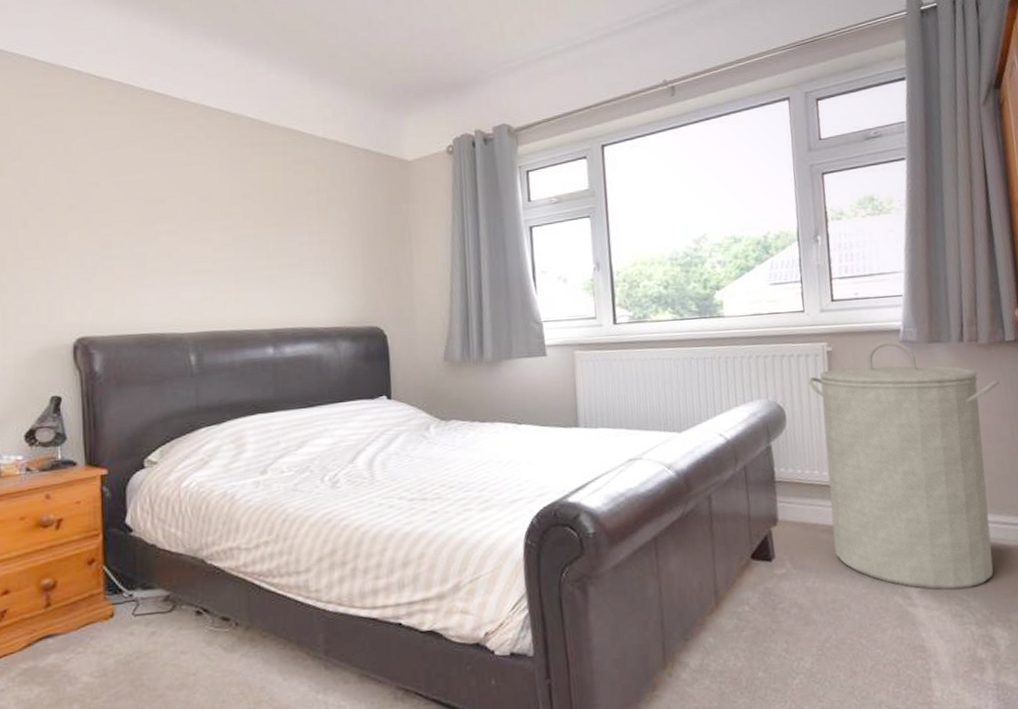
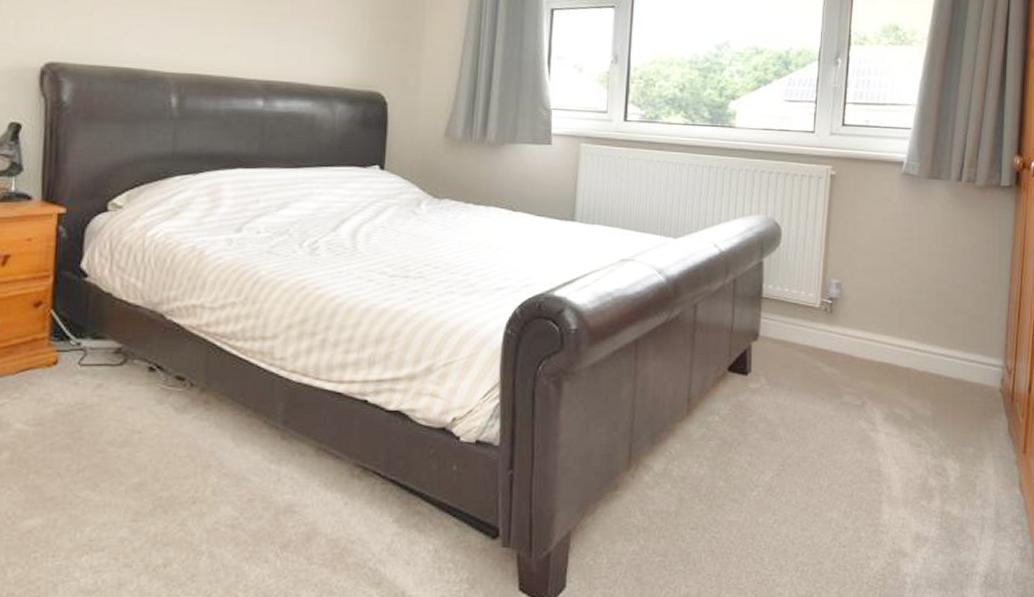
laundry hamper: present [808,341,1000,590] -> none [808,172,989,419]

